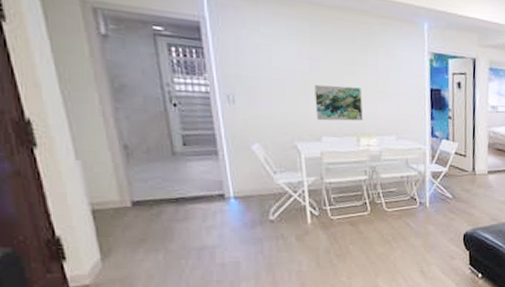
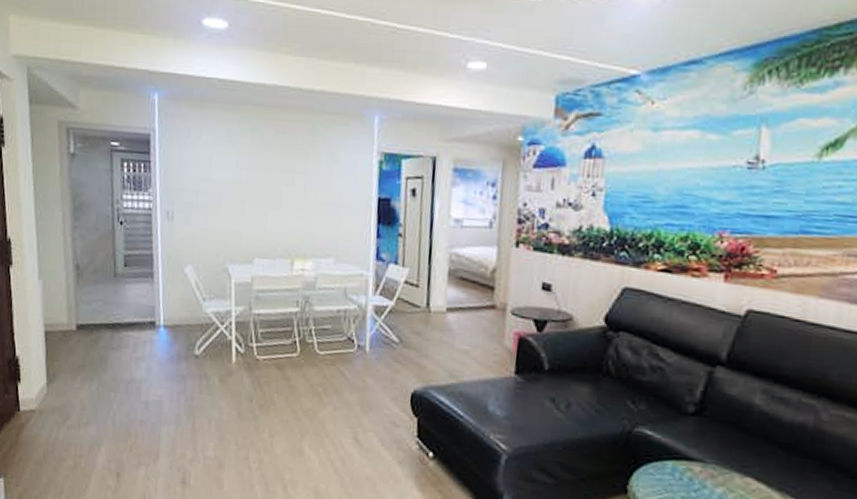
wall art: present [315,84,363,121] -> none [249,197,300,240]

